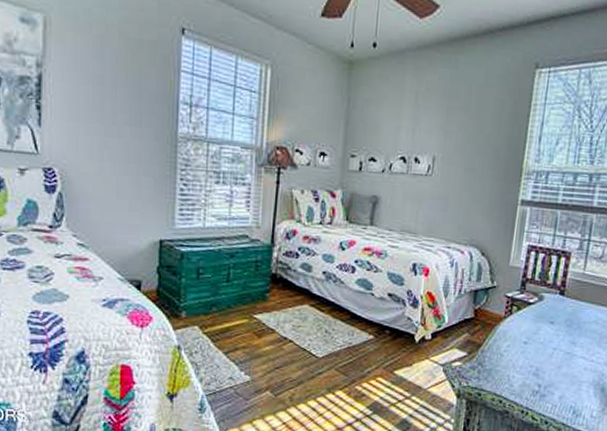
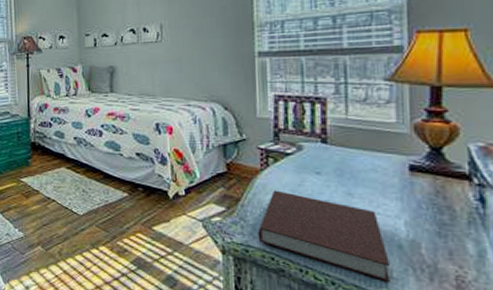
notebook: none [491,337,593,420] -> present [257,190,390,282]

